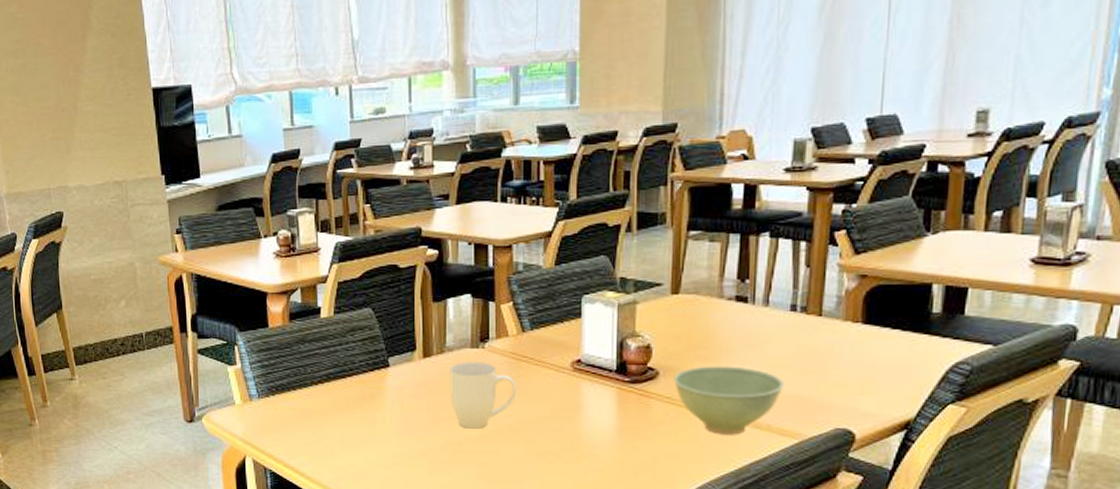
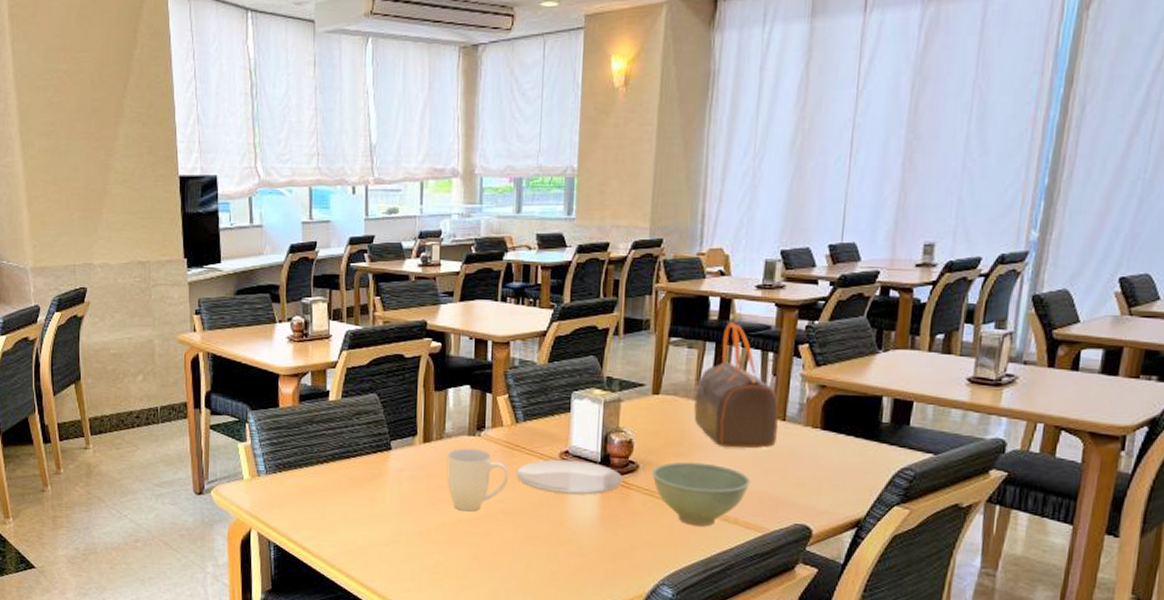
plate: none [525,369,642,406] -> present [516,459,623,495]
handbag: none [718,210,814,349] -> present [693,321,779,448]

